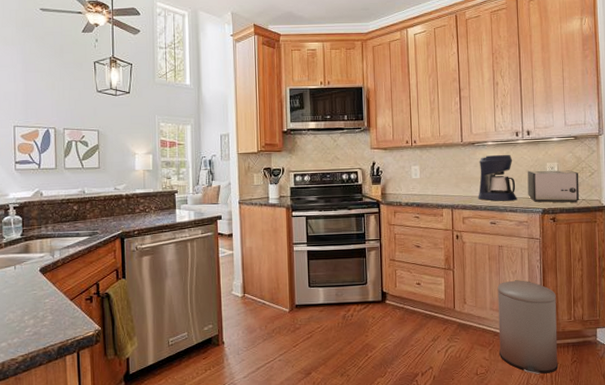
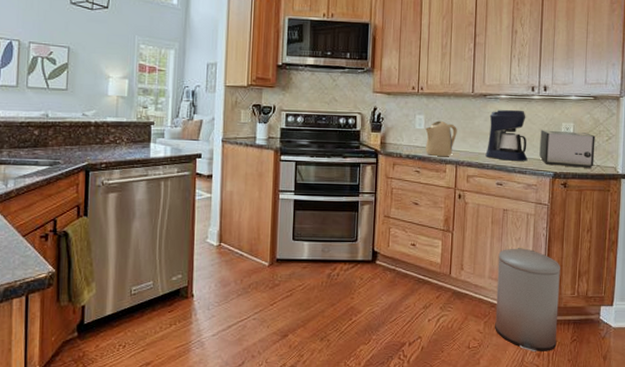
kettle: none [421,170,450,203] -> present [425,121,457,157]

